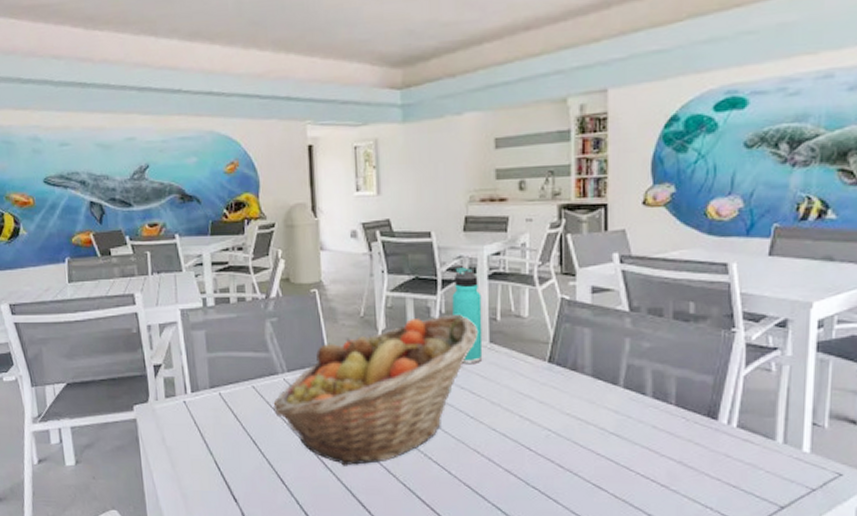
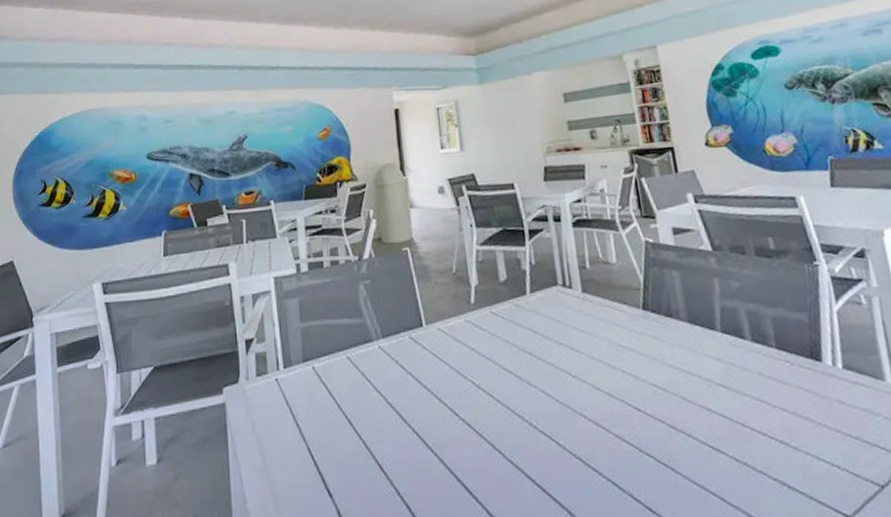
fruit basket: present [273,315,478,466] -> none [368,265,570,444]
thermos bottle: present [452,267,483,365] -> none [540,216,578,318]

